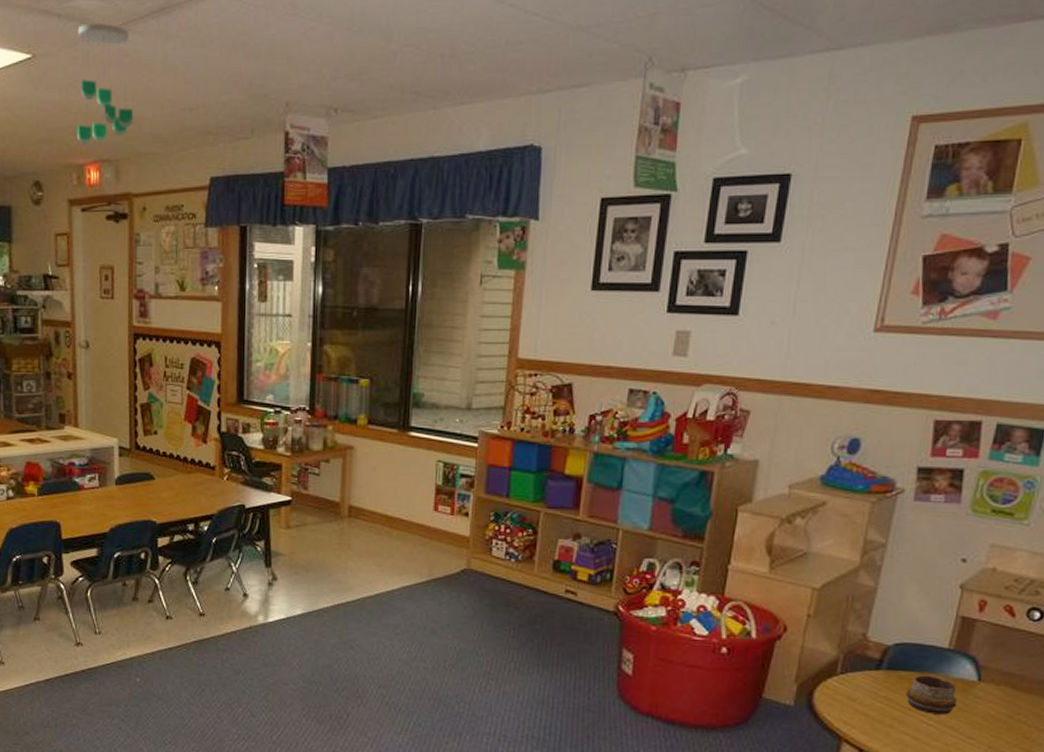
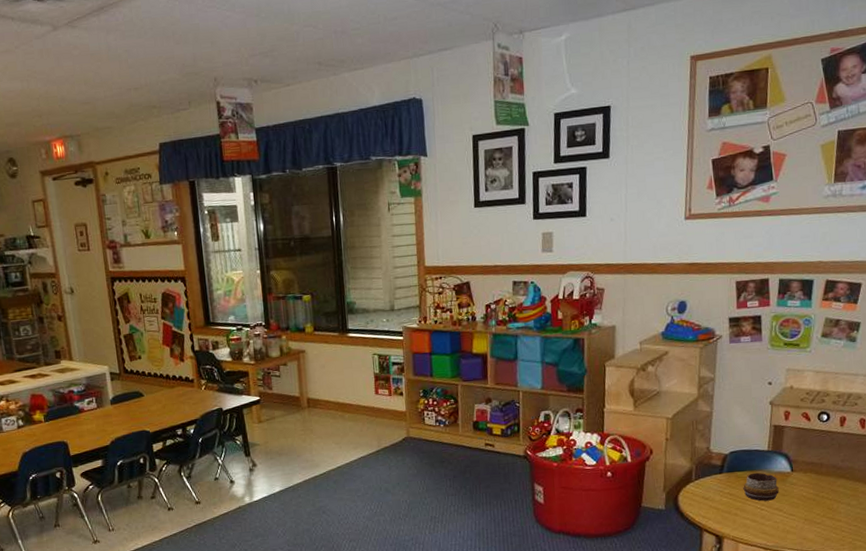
ceiling mobile: present [76,23,134,144] -> none [30,23,89,124]

